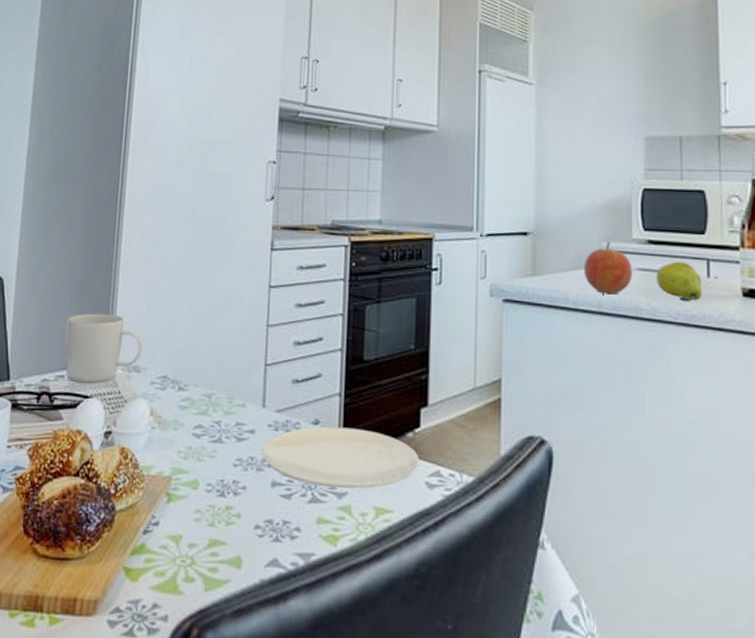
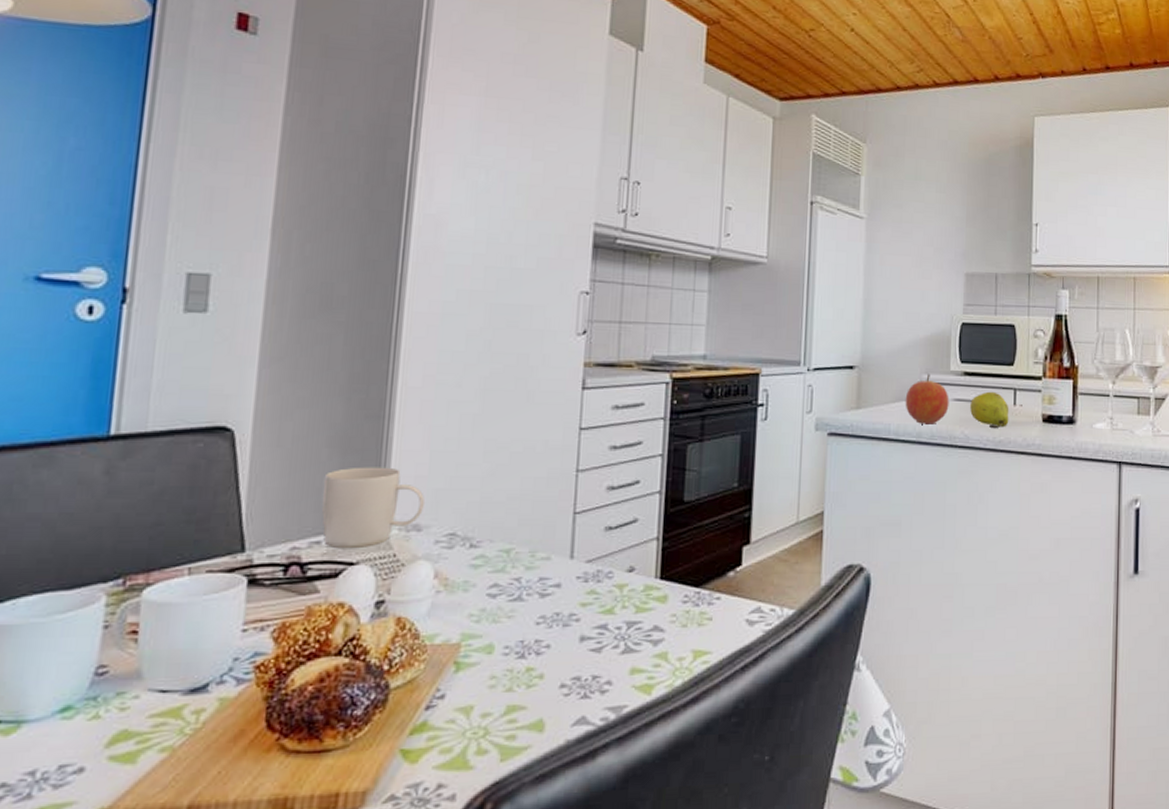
plate: present [262,426,420,489] -> none [570,572,741,636]

